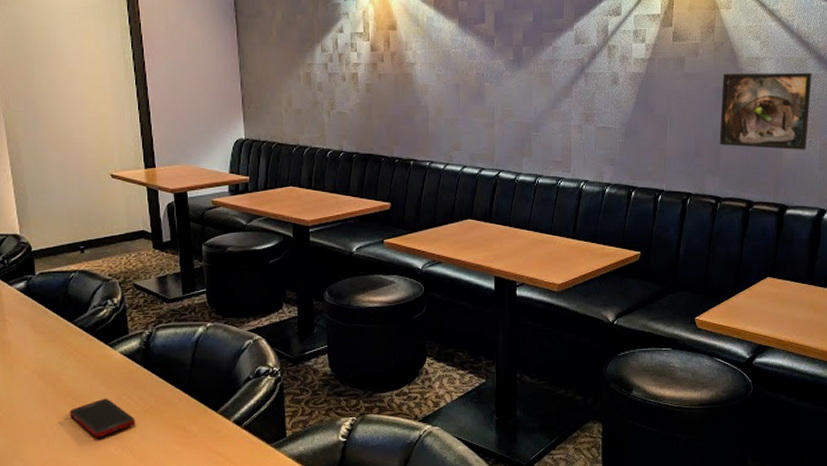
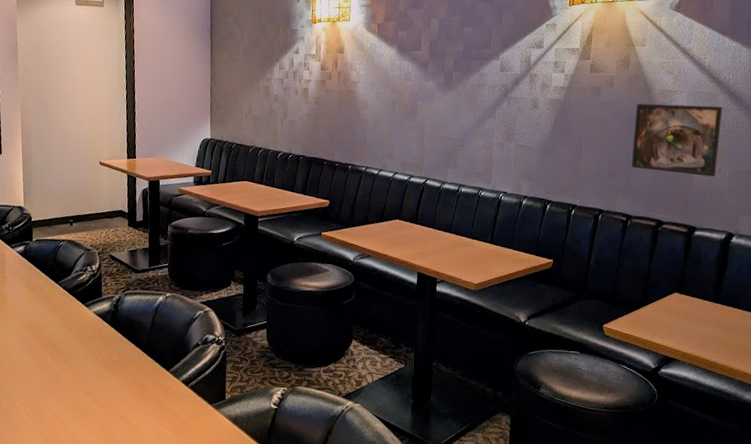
cell phone: present [69,398,135,437] -> none [48,350,101,384]

